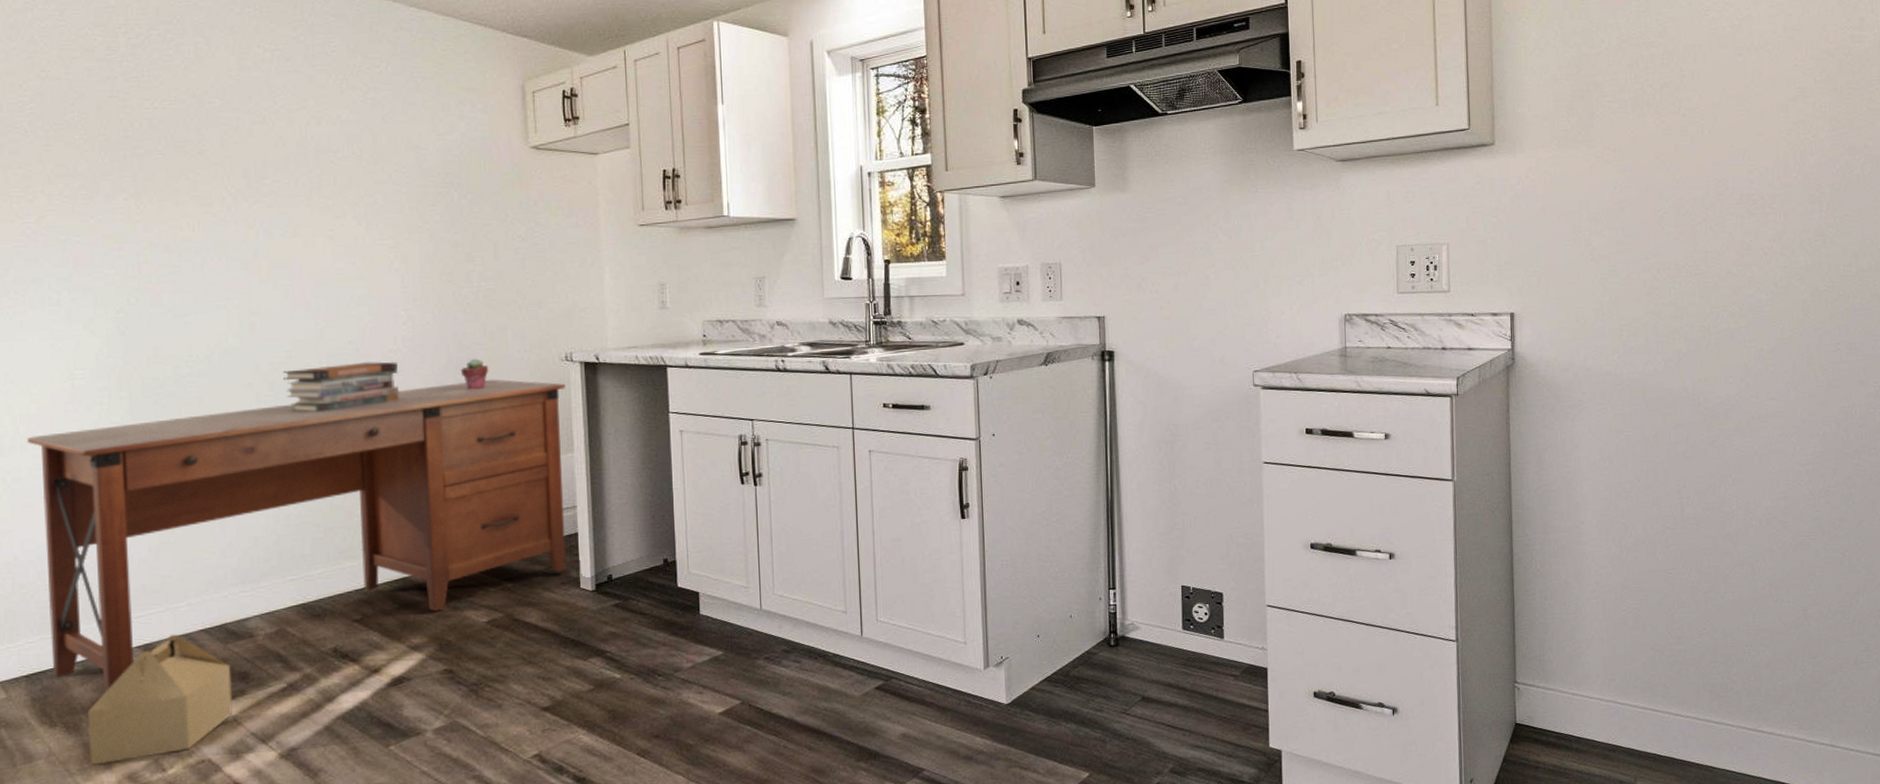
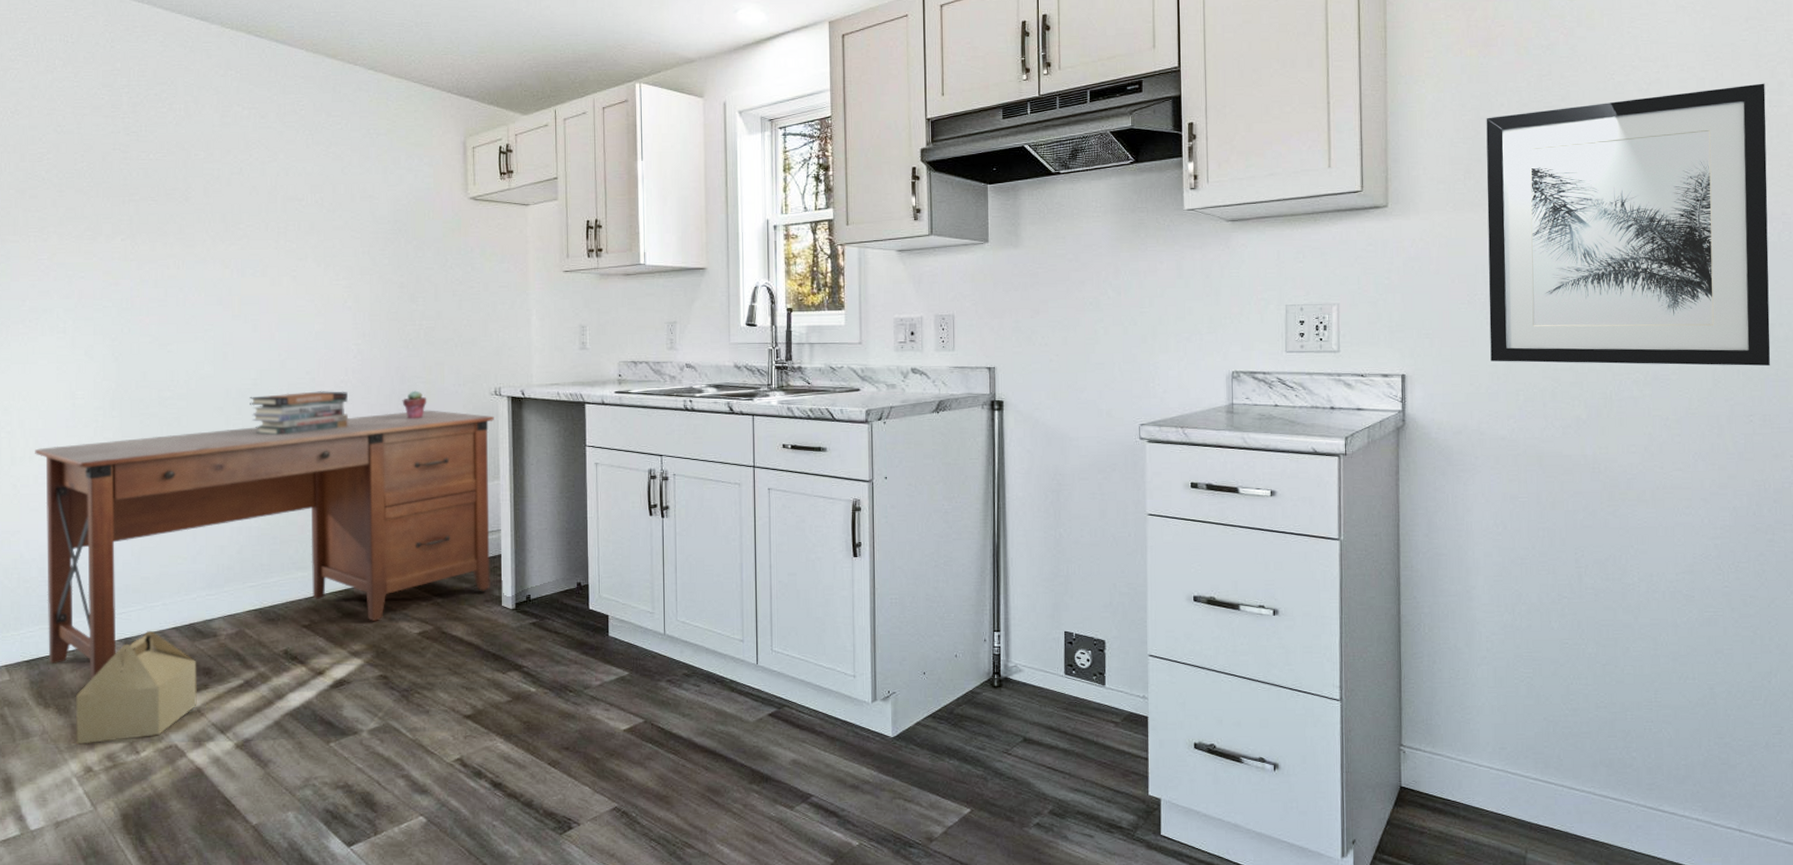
wall art: none [1588,19,1855,298] -> present [1486,83,1771,367]

